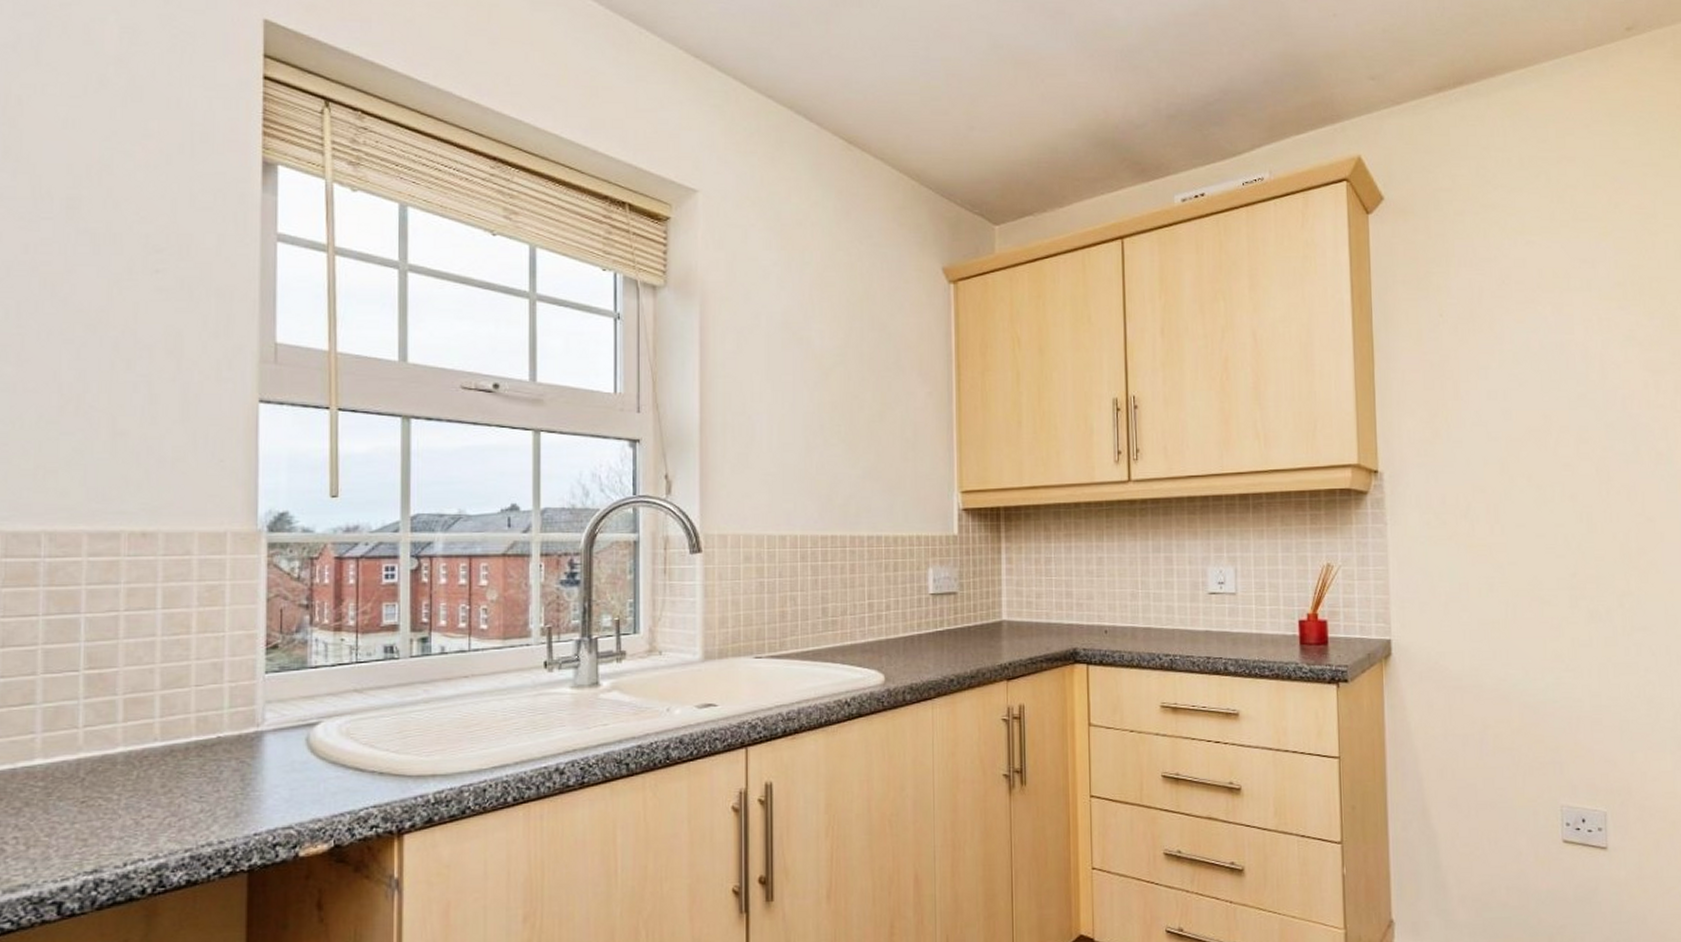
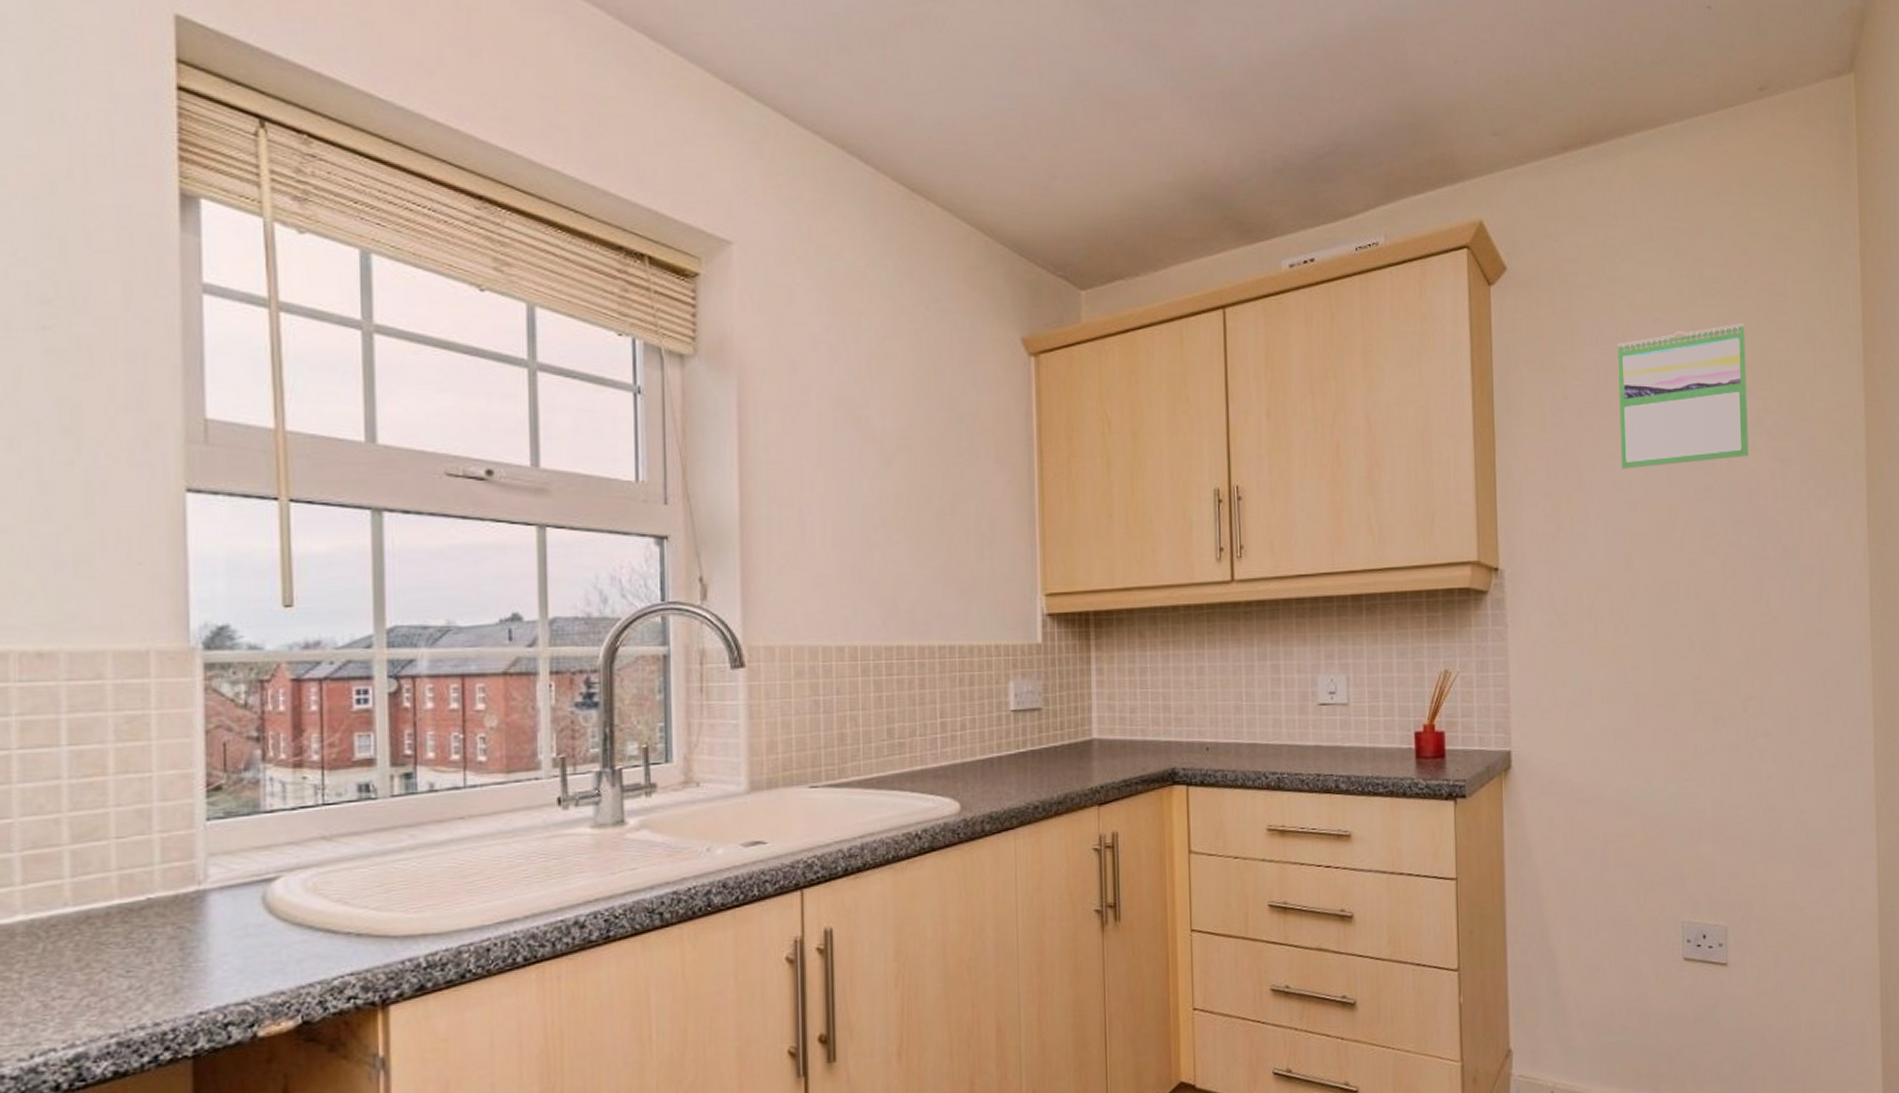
calendar: none [1491,244,1621,380] -> present [1617,323,1749,469]

